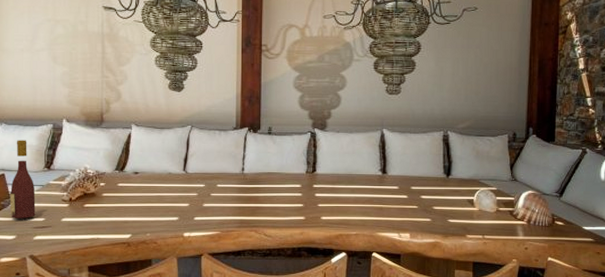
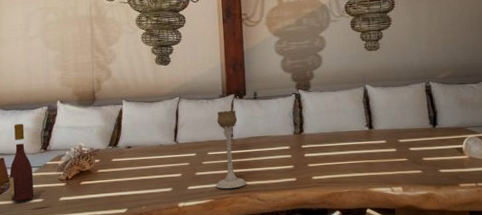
candle holder: none [223,144,255,223] -> present [215,110,247,189]

